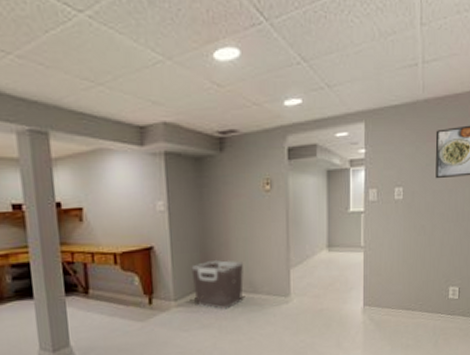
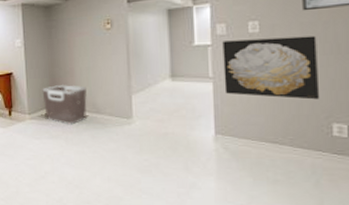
wall art: none [373,204,443,266] -> present [222,36,320,100]

